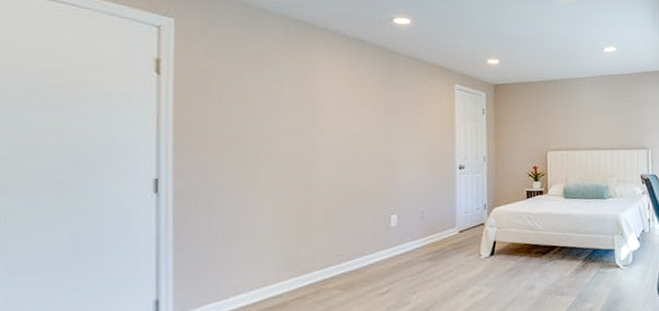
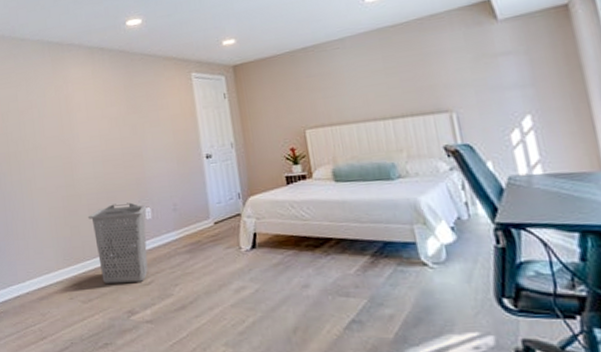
laundry basket: none [322,208,393,295] -> present [87,202,148,283]

